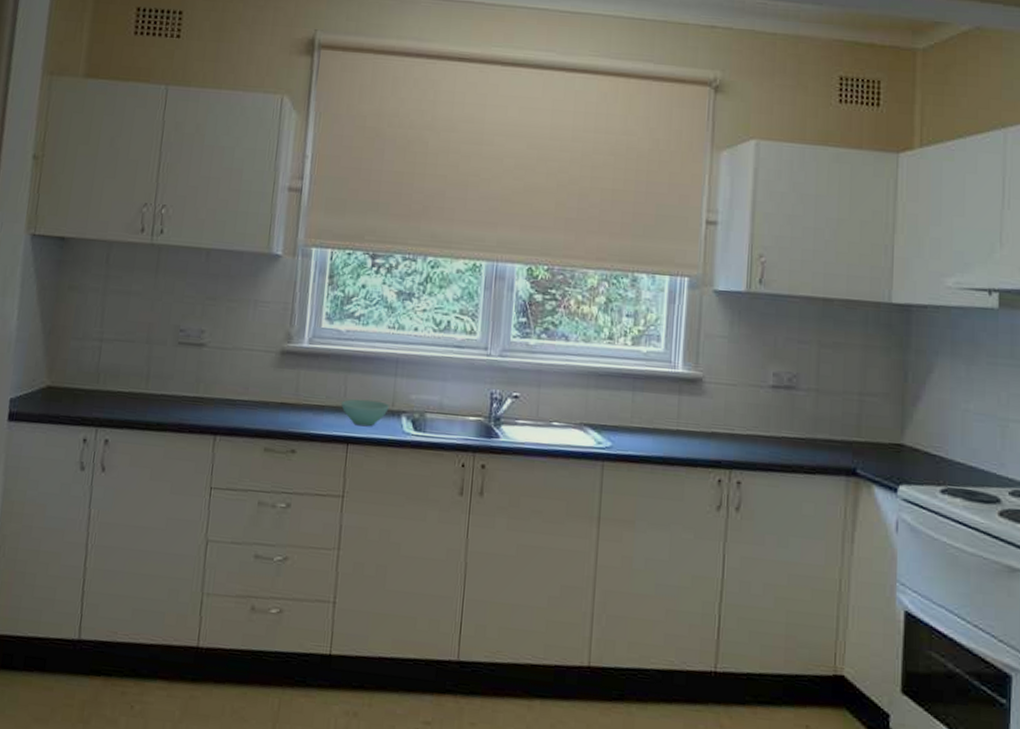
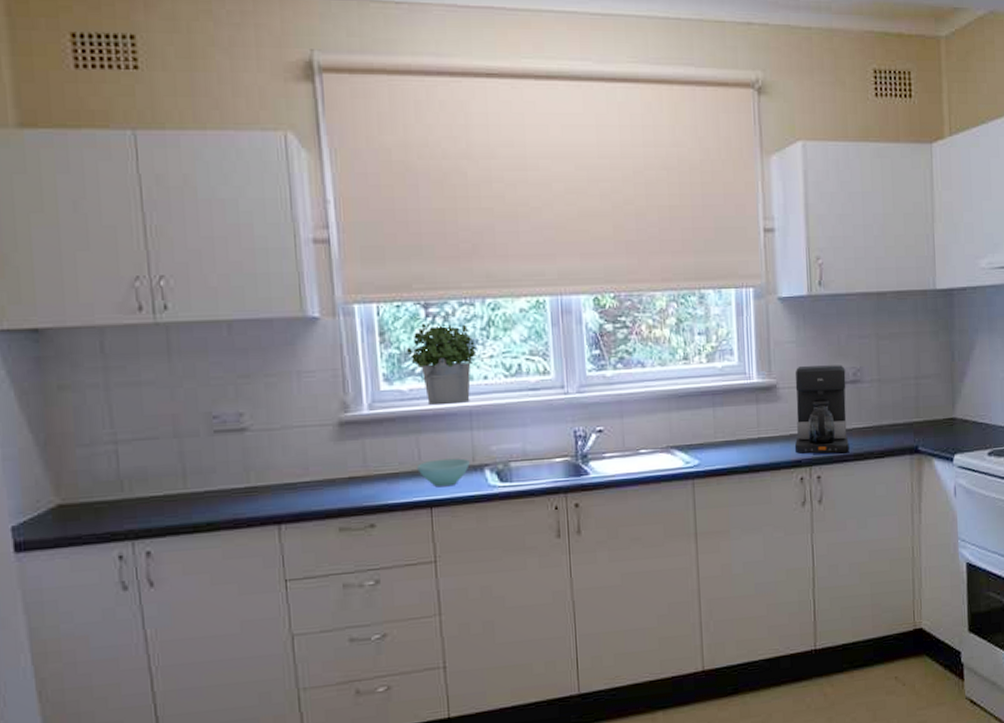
potted plant: none [349,271,412,351] -> present [405,322,477,406]
coffee maker: none [715,363,780,462] -> present [794,365,849,455]

